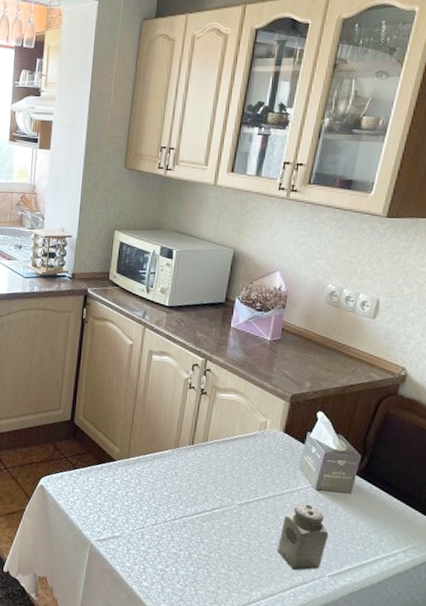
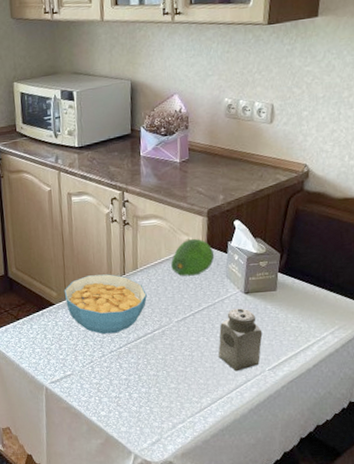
cereal bowl: none [127,438,212,504] -> present [64,274,147,335]
fruit: none [243,421,291,461] -> present [171,238,215,277]

